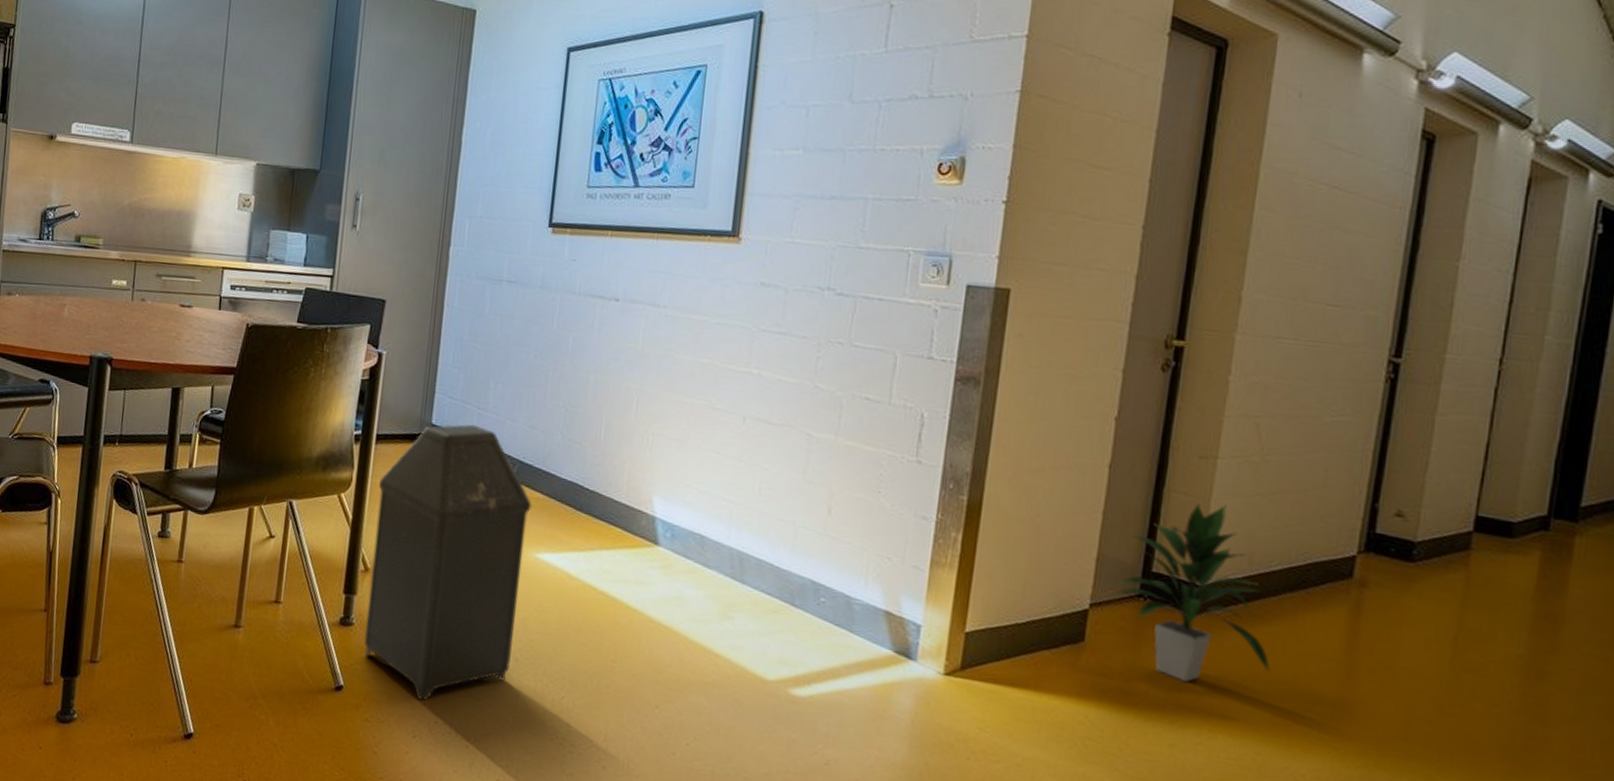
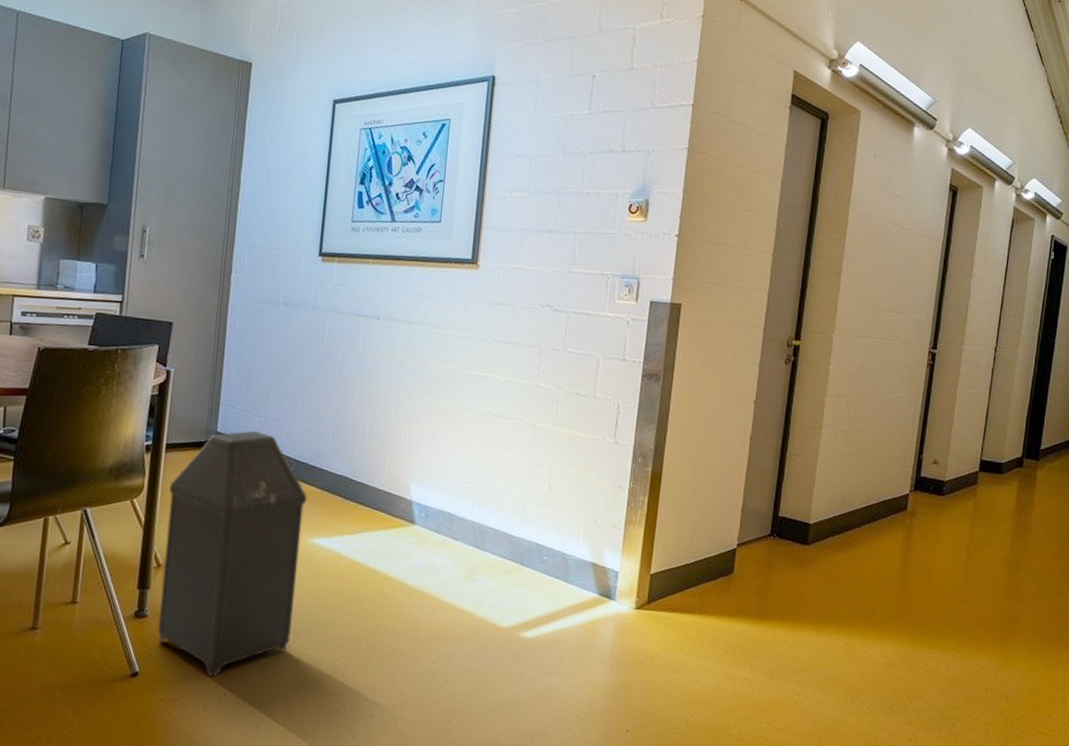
indoor plant: present [1111,502,1270,682] -> none [751,462,856,597]

